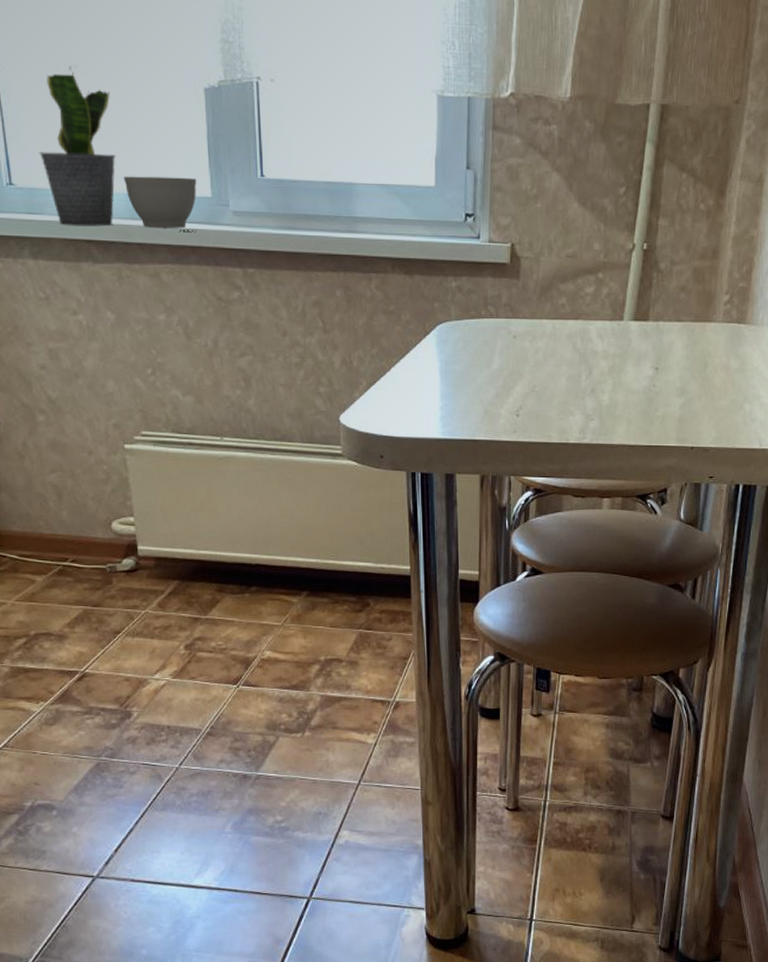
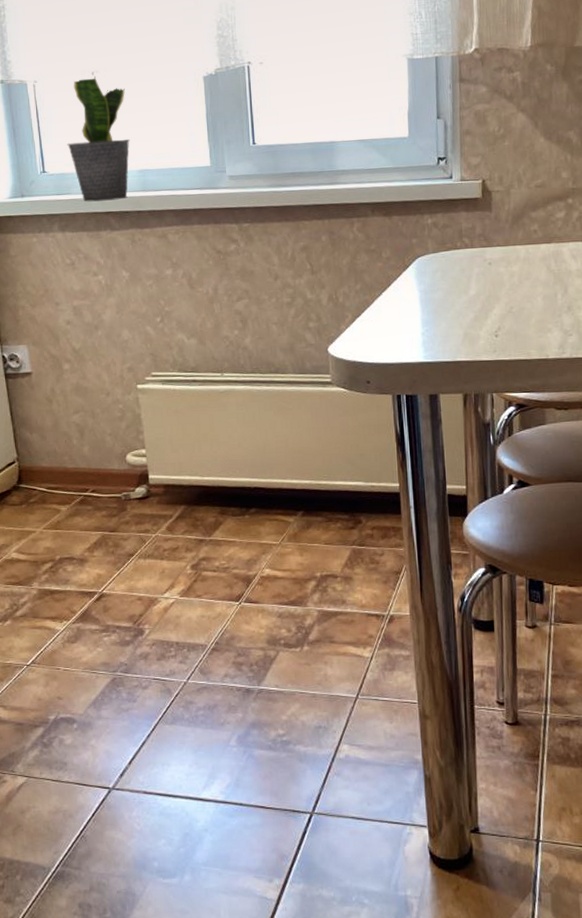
flower pot: present [124,176,197,230] -> none [136,151,198,197]

